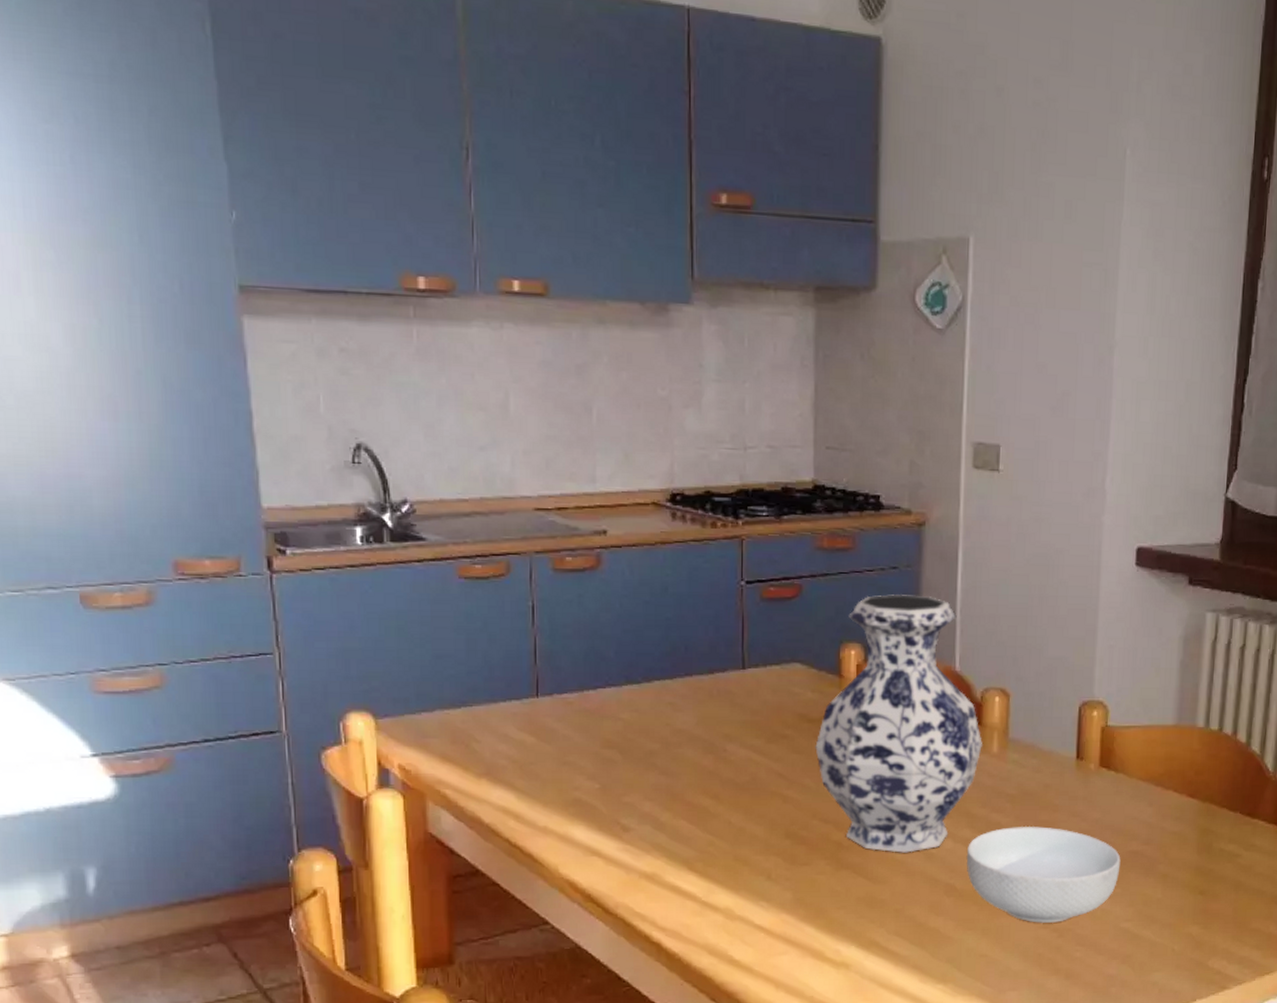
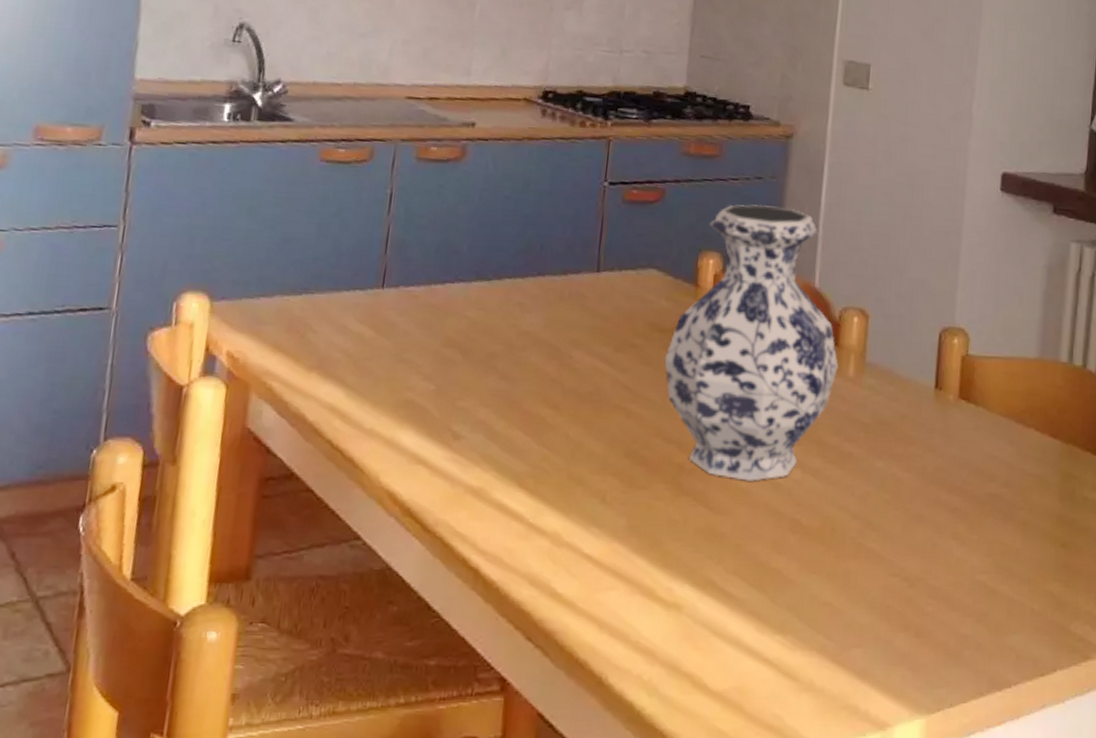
cereal bowl: present [966,825,1121,923] -> none [814,458,979,570]

